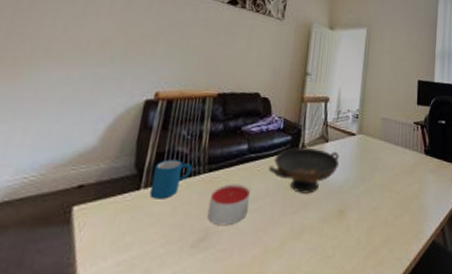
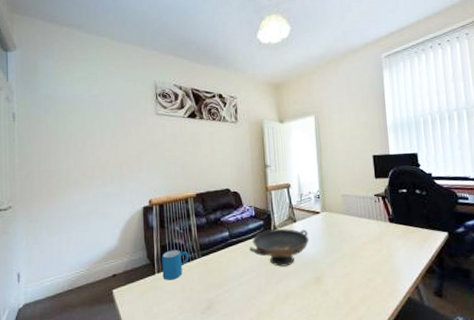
candle: present [207,184,250,226] -> none [207,264,239,297]

